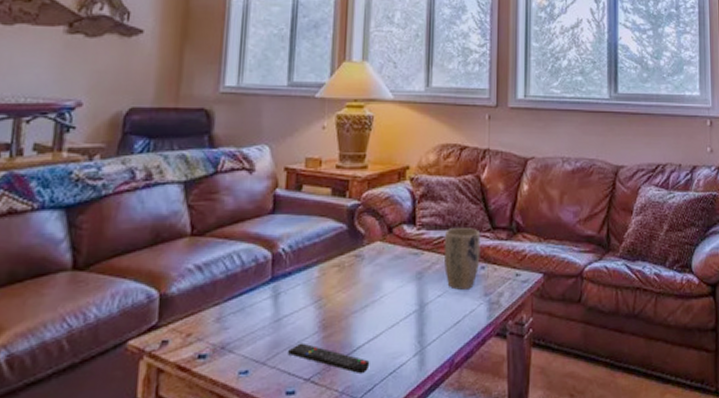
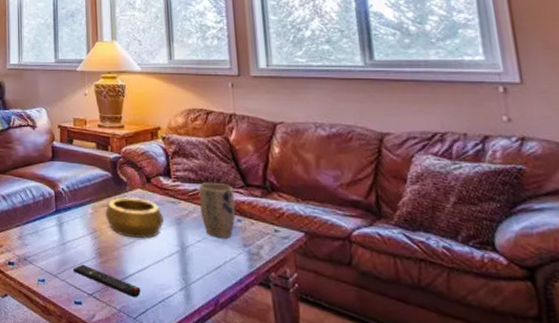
decorative bowl: none [335,251,405,302] -> present [105,196,165,239]

